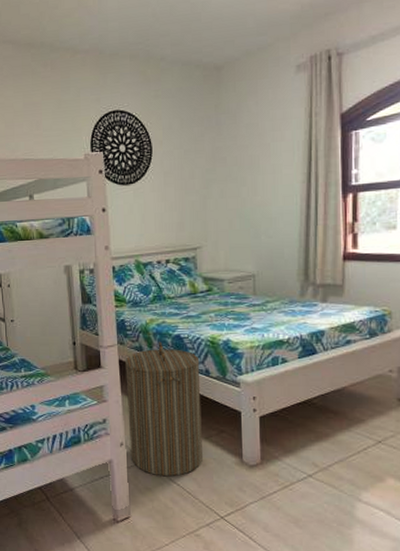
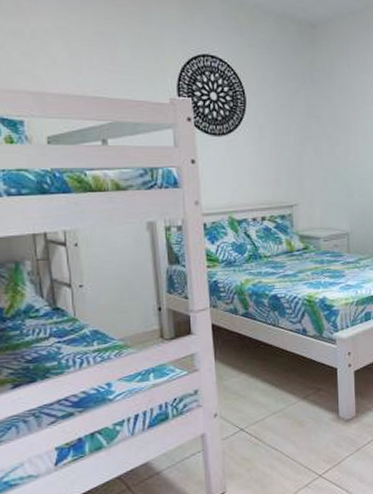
laundry hamper: present [125,341,203,477] -> none [219,302,301,444]

